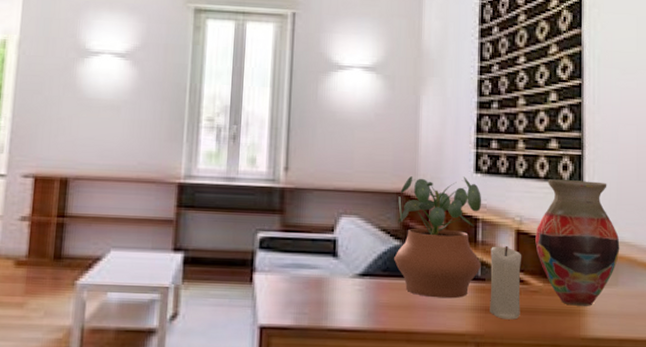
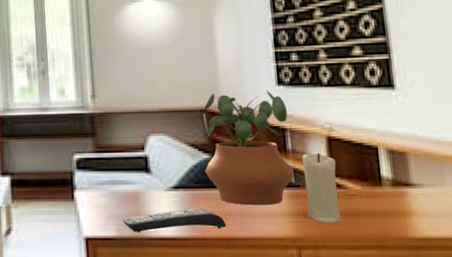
remote control: none [301,298,409,323] -> present [121,208,227,233]
vase: present [535,179,620,306] -> none [348,84,443,207]

